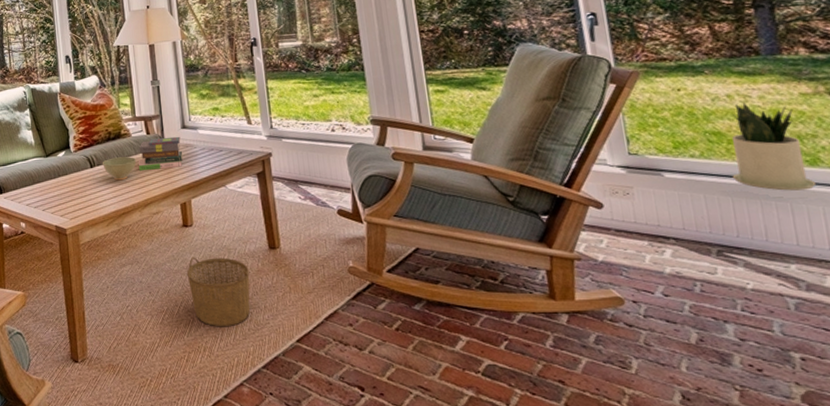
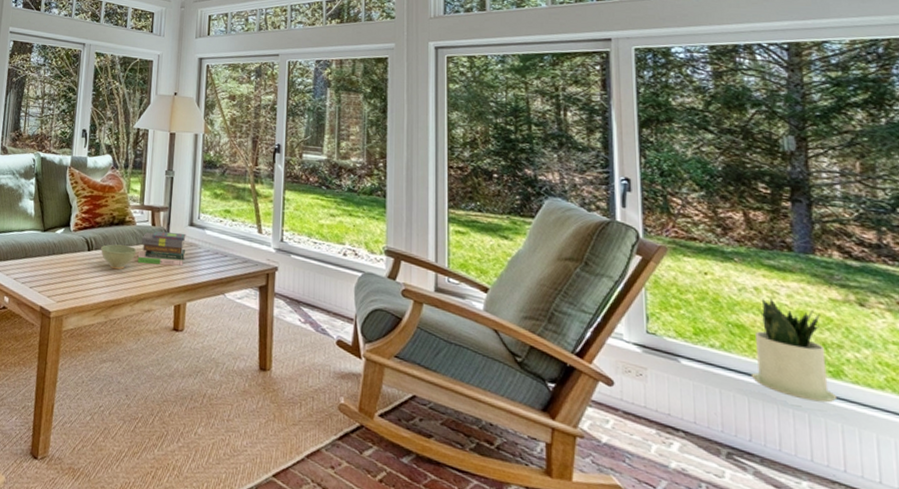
basket: present [186,257,250,327] -> none [168,364,235,448]

